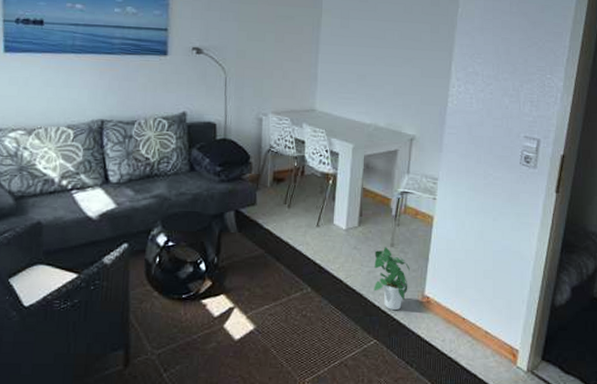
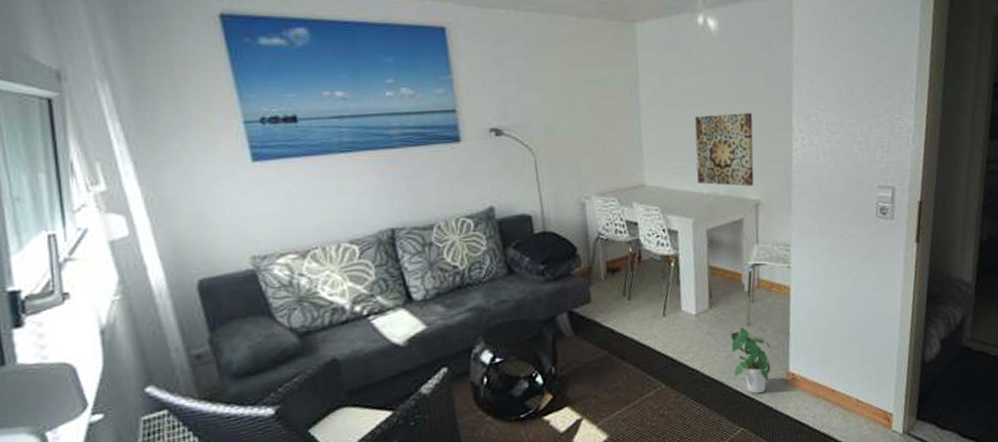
wall art: none [361,56,417,122] -> present [695,112,754,187]

